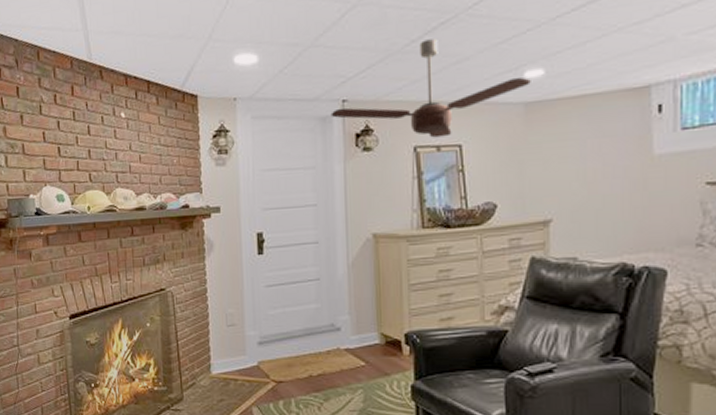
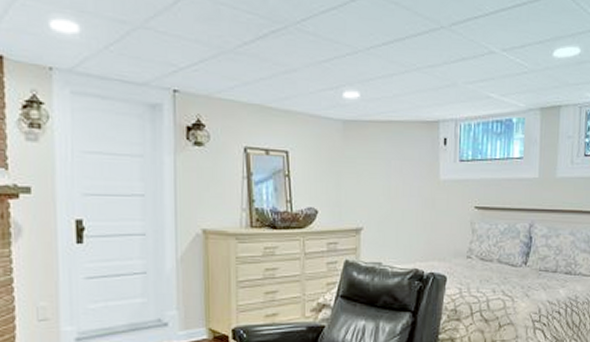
ceiling fan: present [331,38,531,138] -> none [161,44,349,142]

